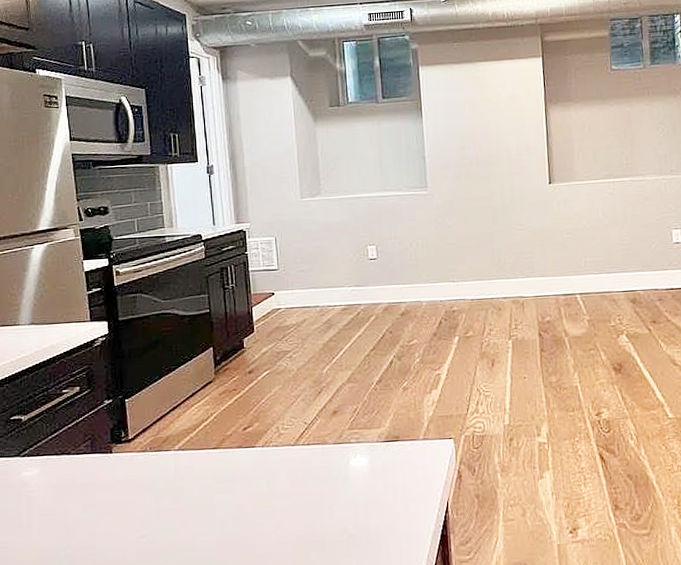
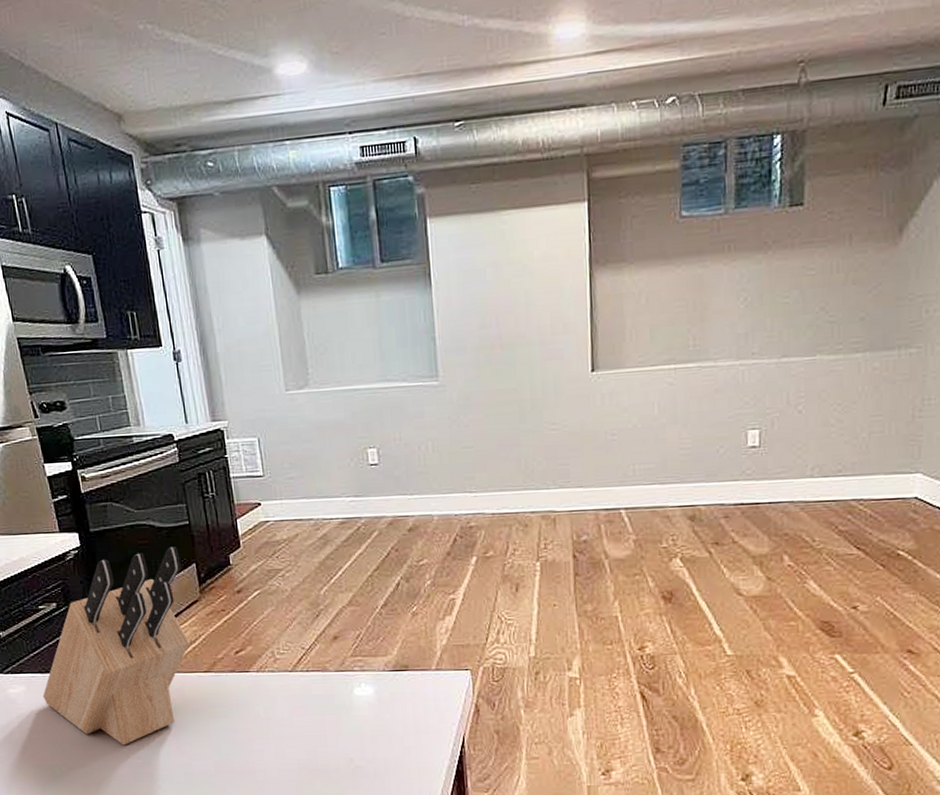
knife block: none [55,332,203,525] -> present [42,547,191,746]

